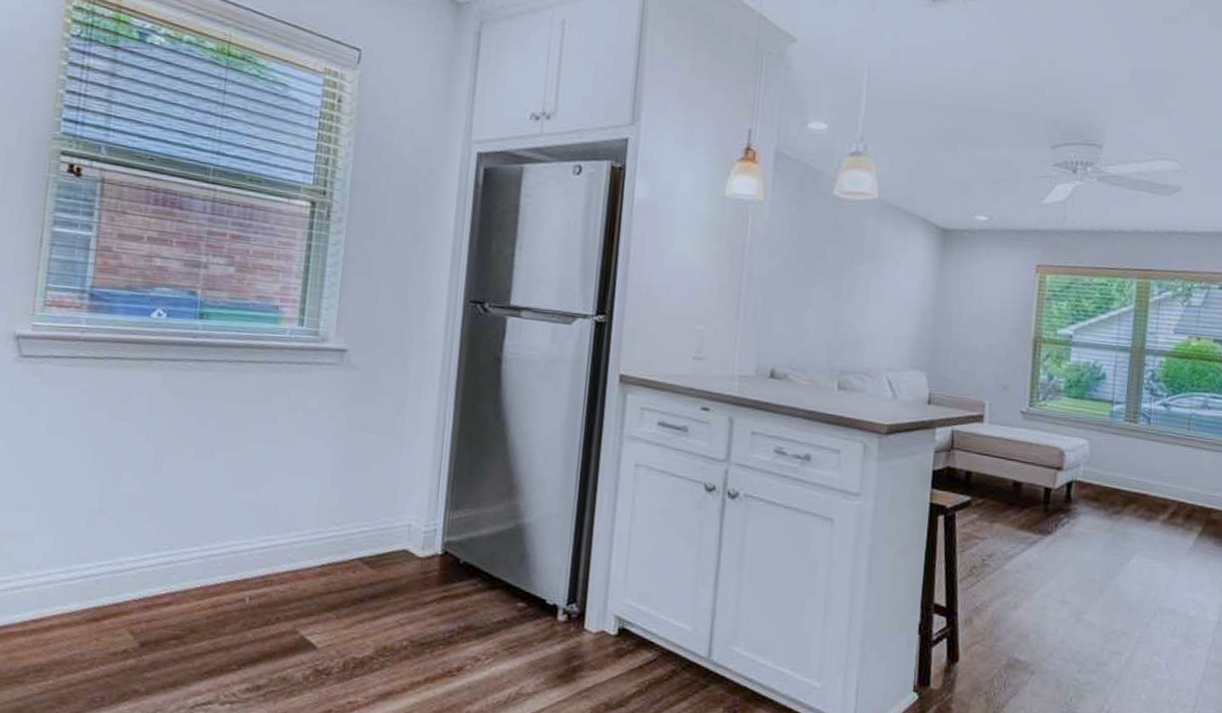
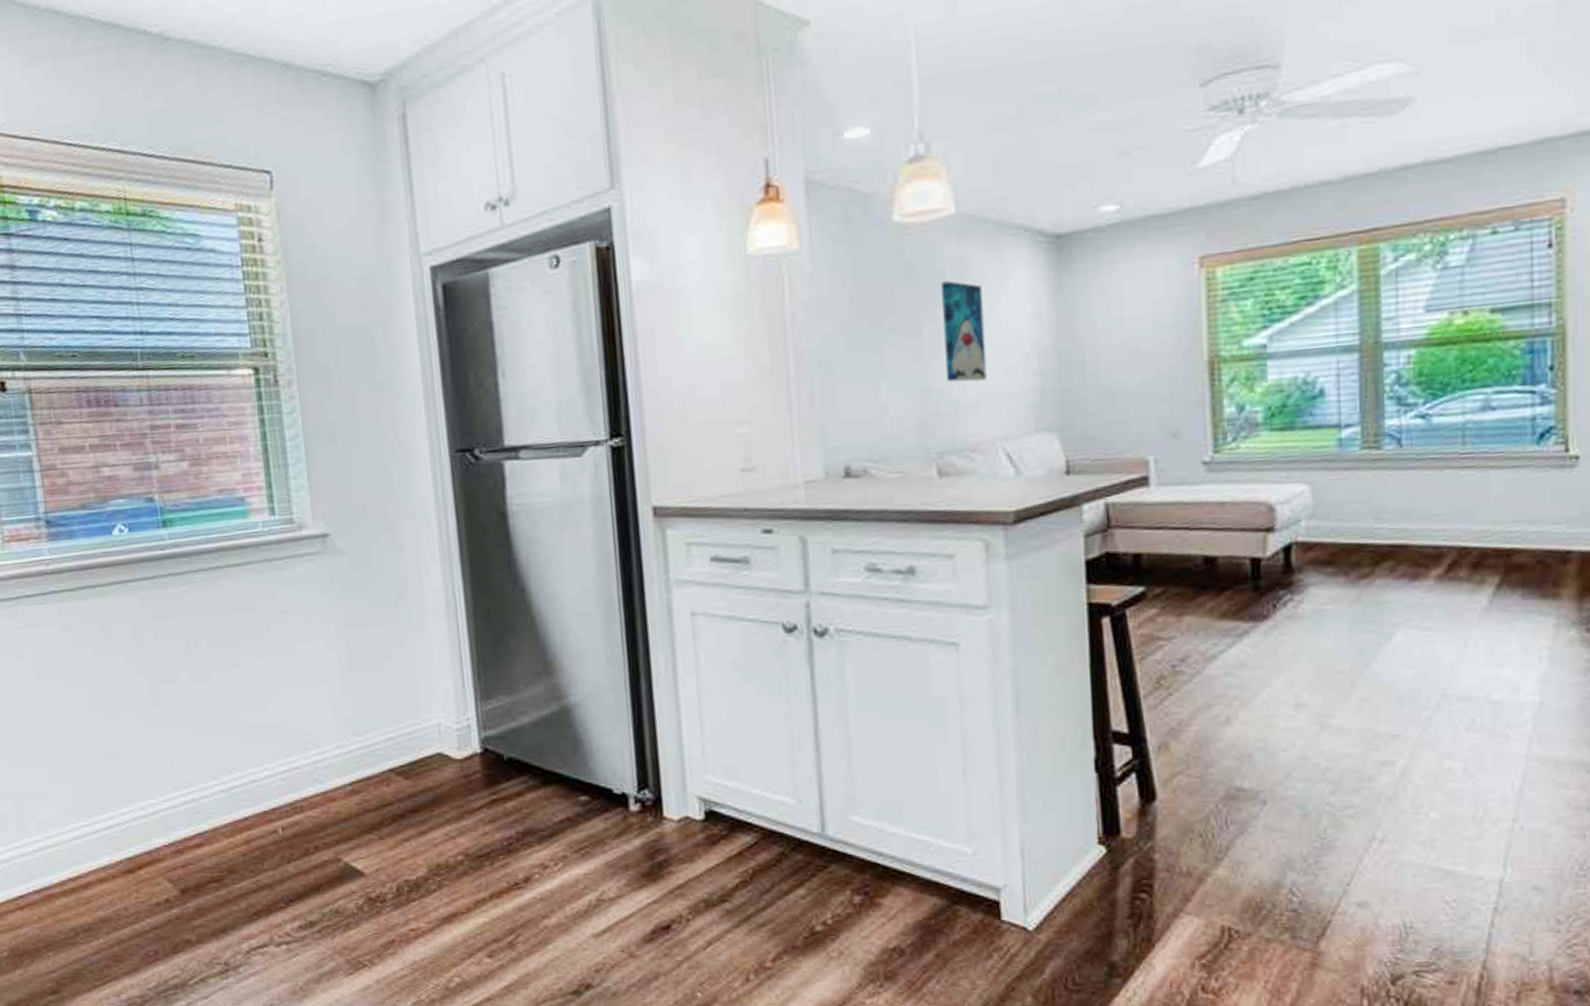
wall art: none [854,246,888,324] -> present [941,281,987,382]

